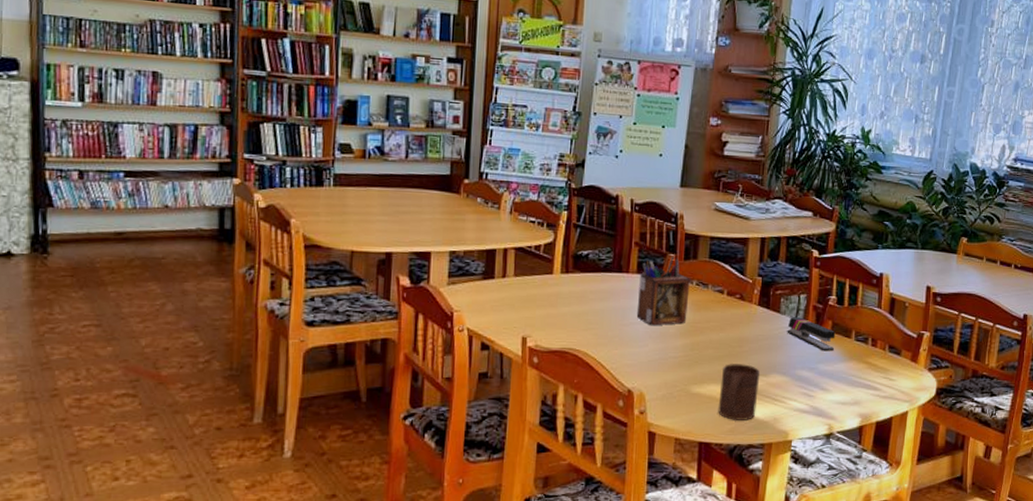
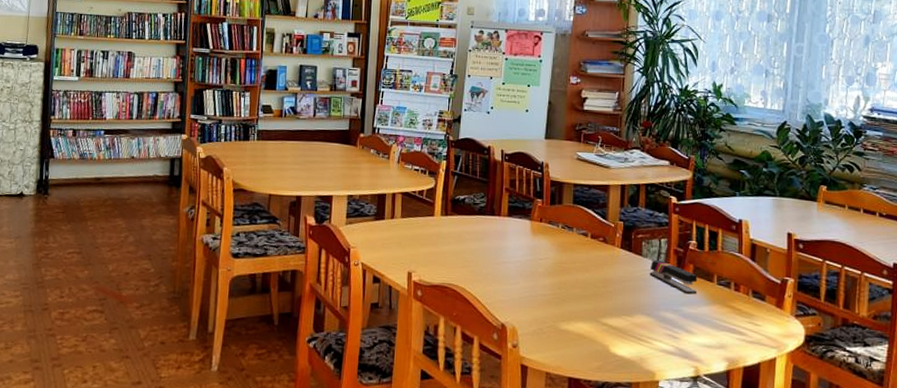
desk organizer: present [636,256,690,326] -> none [508,201,556,265]
cup: present [718,364,760,420] -> none [586,303,625,359]

